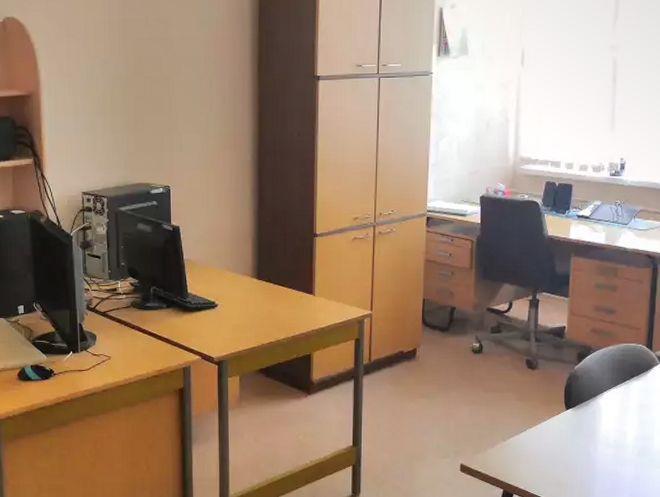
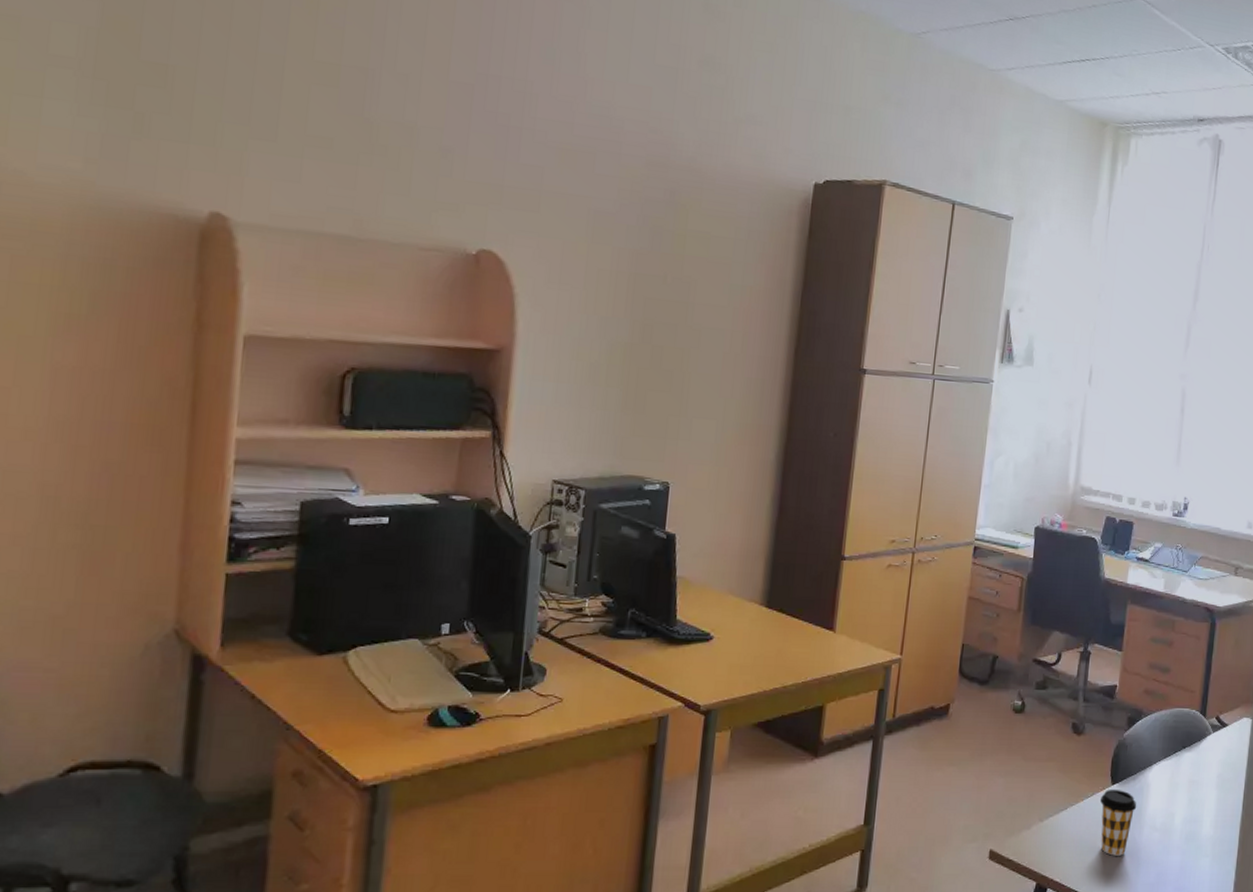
coffee cup: none [555,414,591,468] -> present [1099,790,1137,856]

